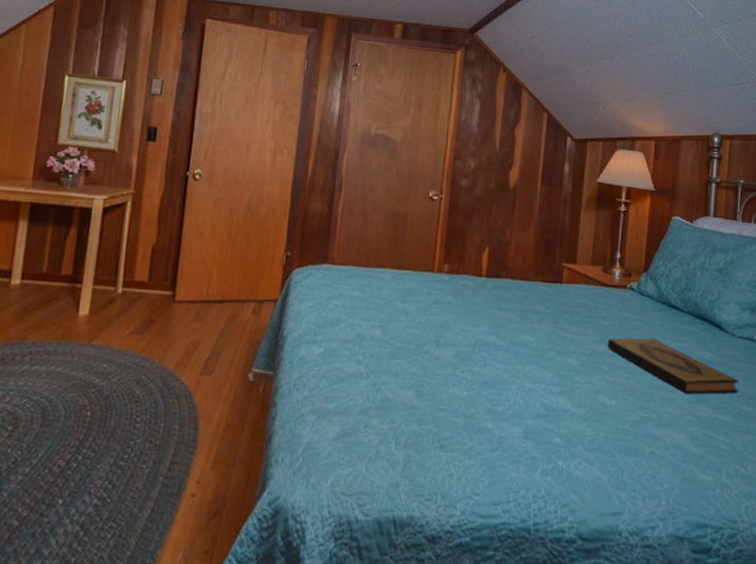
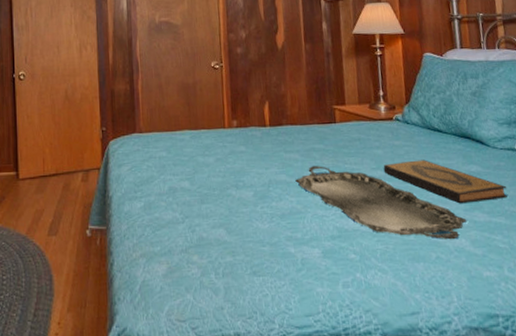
serving tray: none [506,330,690,435] -> present [295,166,467,240]

